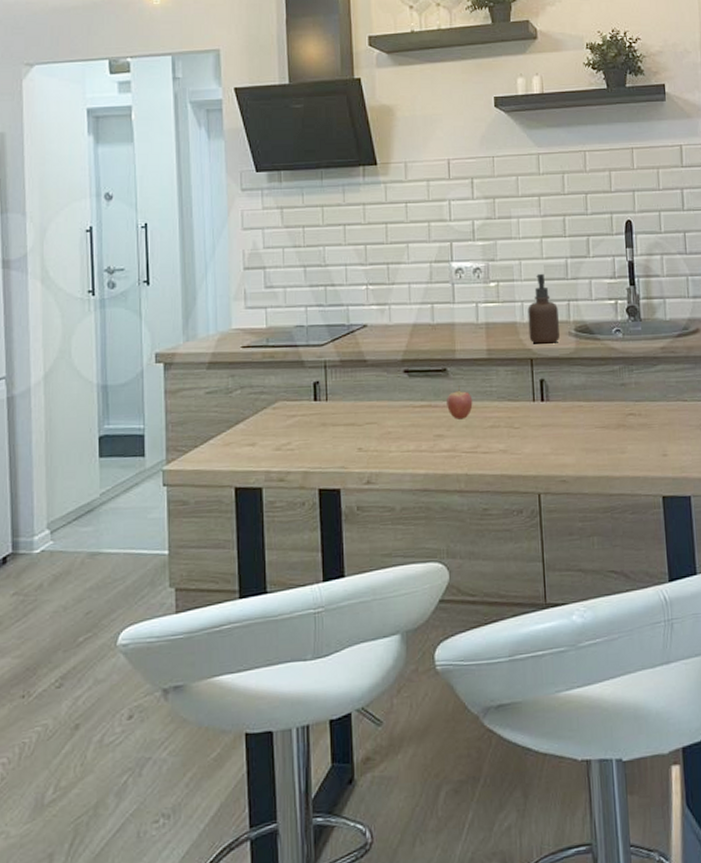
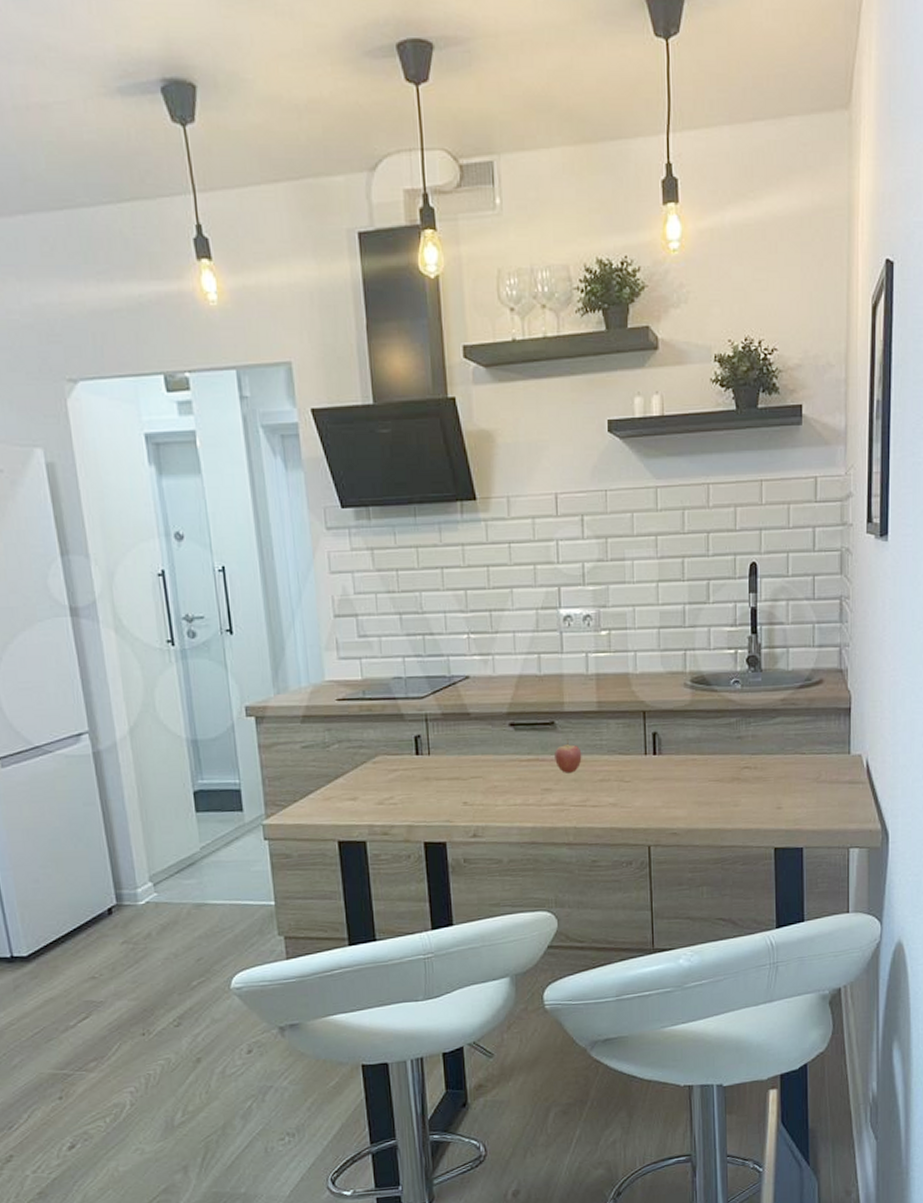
soap dispenser: present [527,273,559,345] -> none [641,620,674,697]

